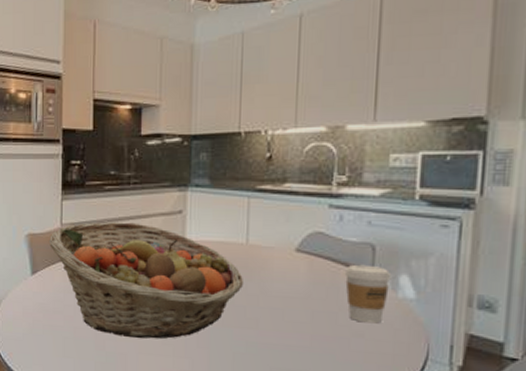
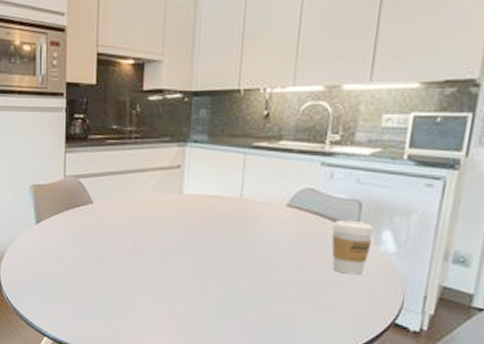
fruit basket: present [48,222,243,339] -> none [52,175,236,286]

